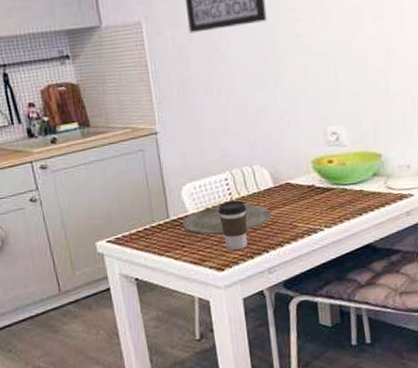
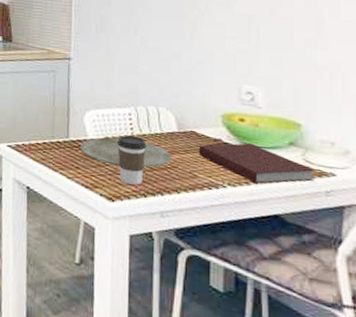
notebook: none [295,182,397,220] -> present [198,143,315,184]

